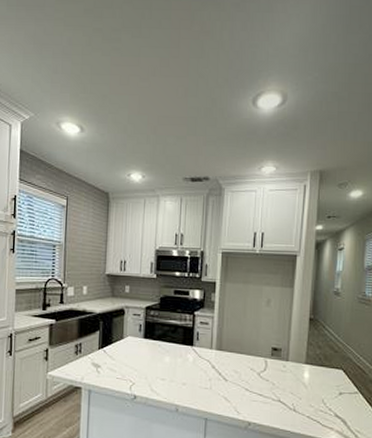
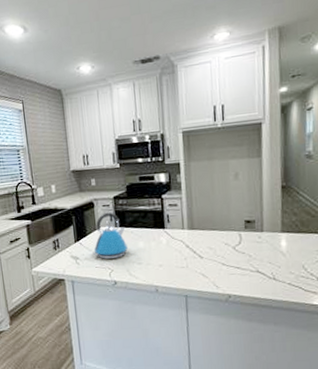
kettle: none [116,322,154,371] -> present [92,212,128,259]

